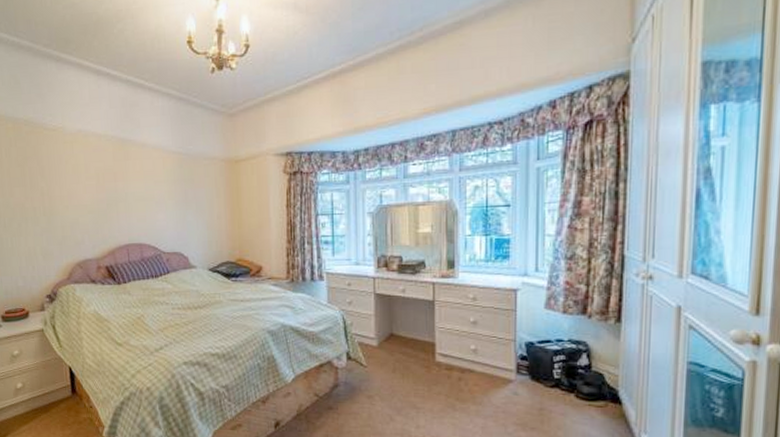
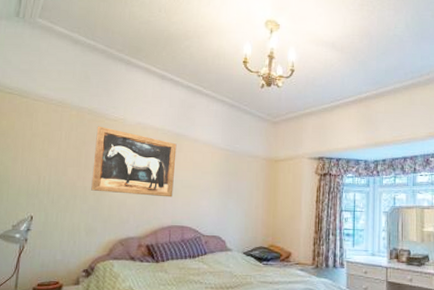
wall art: none [36,138,126,213] -> present [91,126,177,198]

